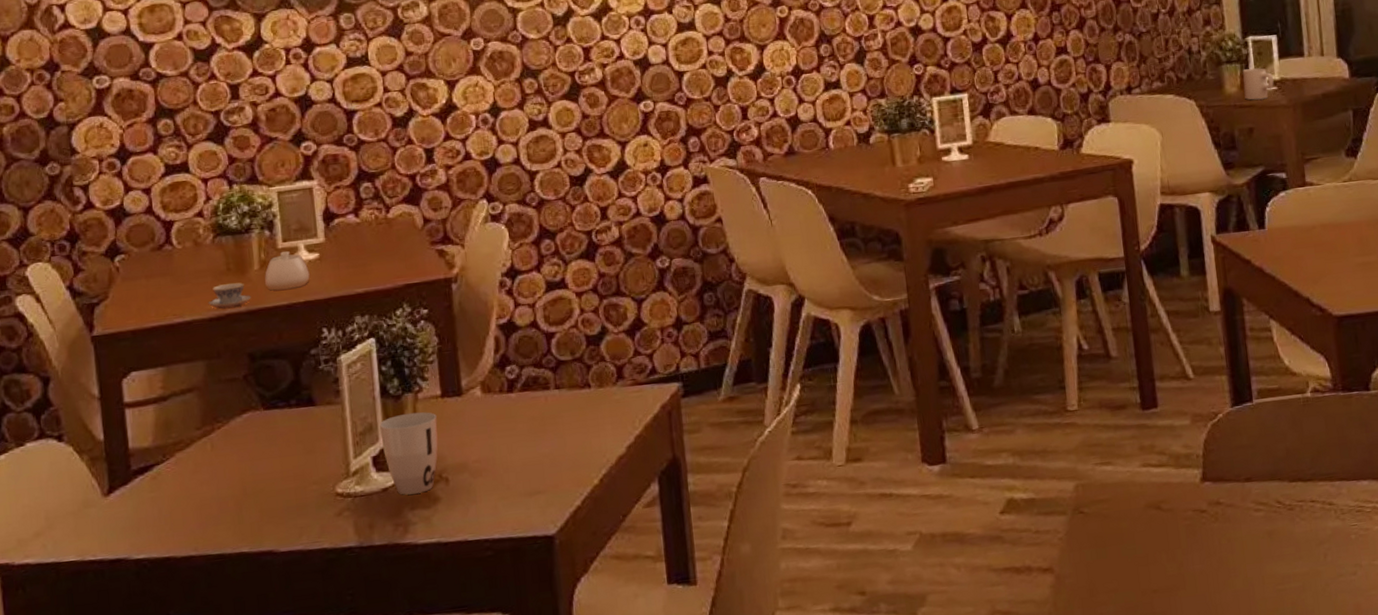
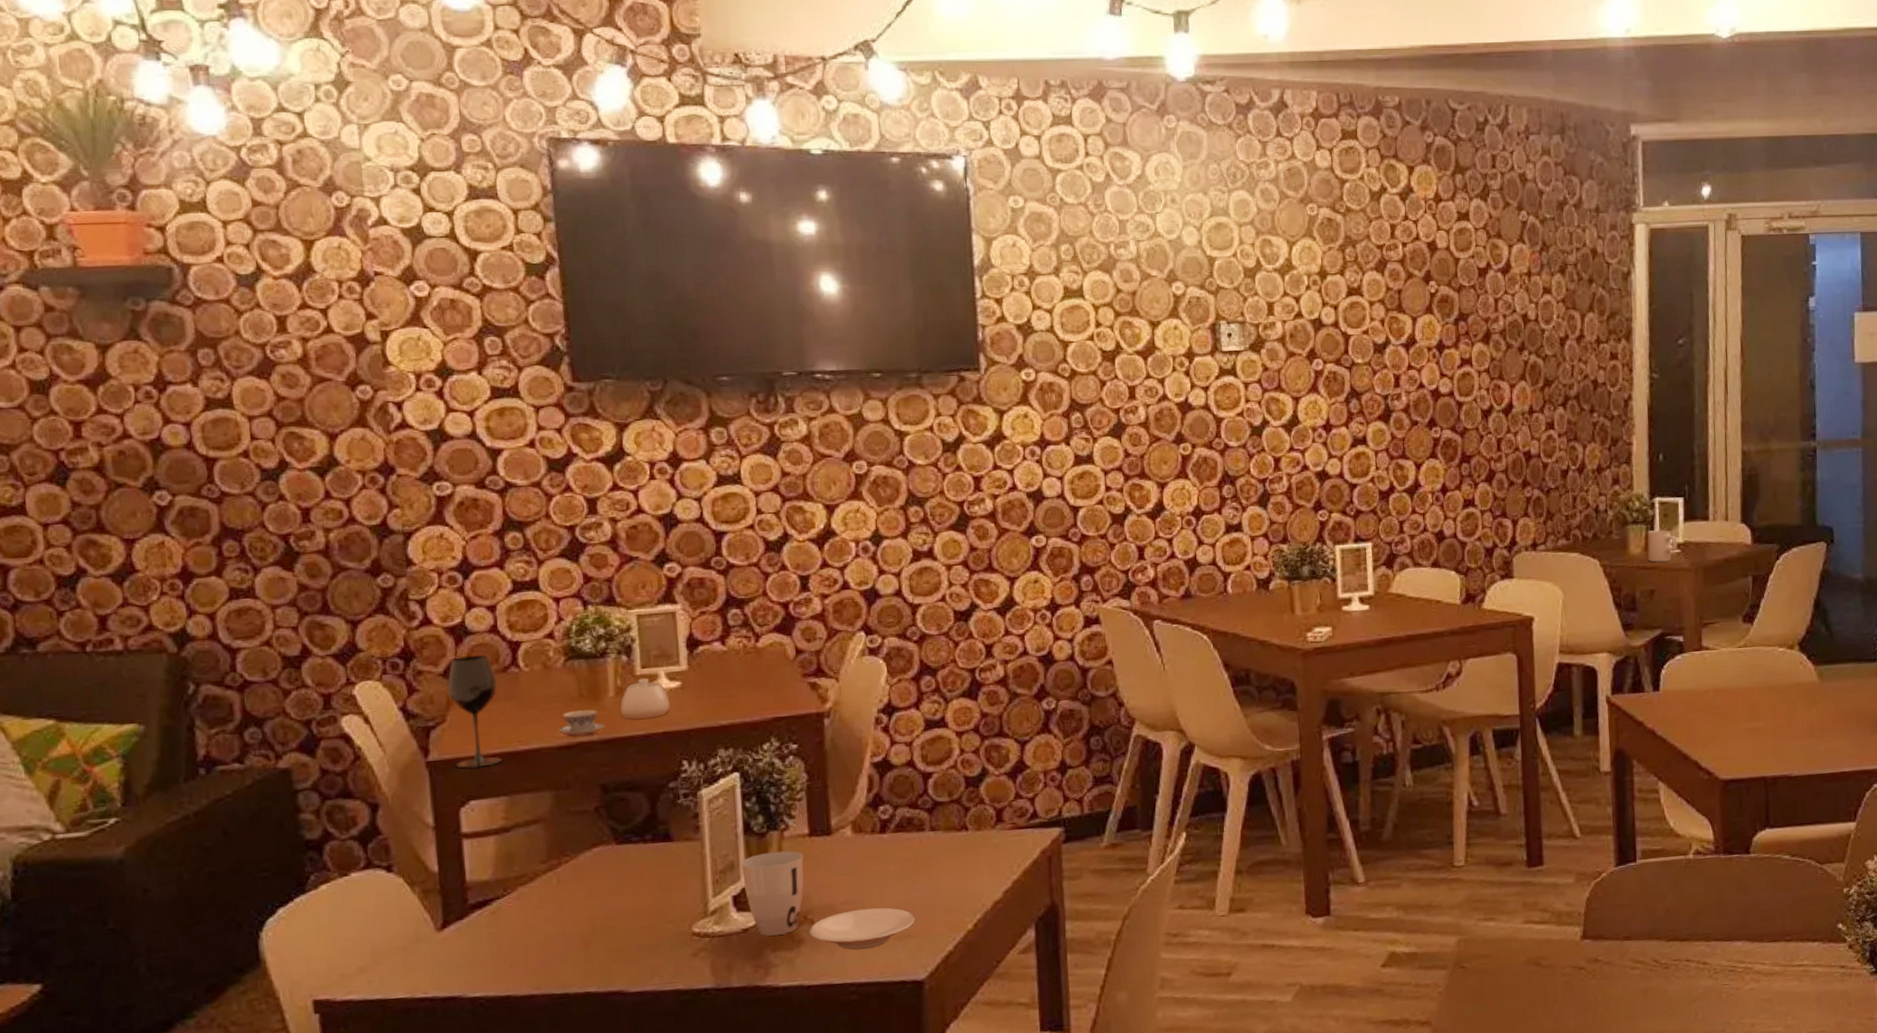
wineglass: none [108,234,159,342] -> present [446,655,502,769]
saucer: none [444,465,545,507] -> present [808,907,916,950]

